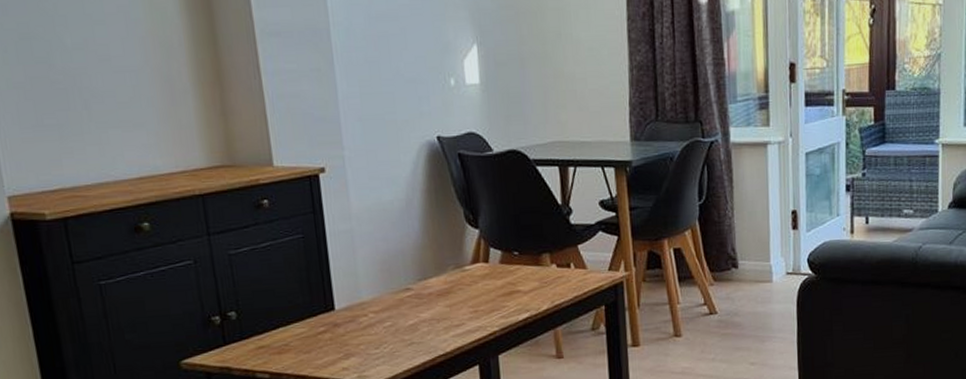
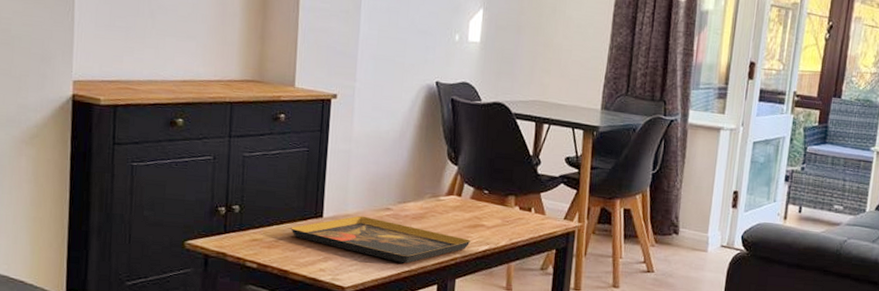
decorative tray: none [300,301,508,347] -> present [290,215,471,264]

